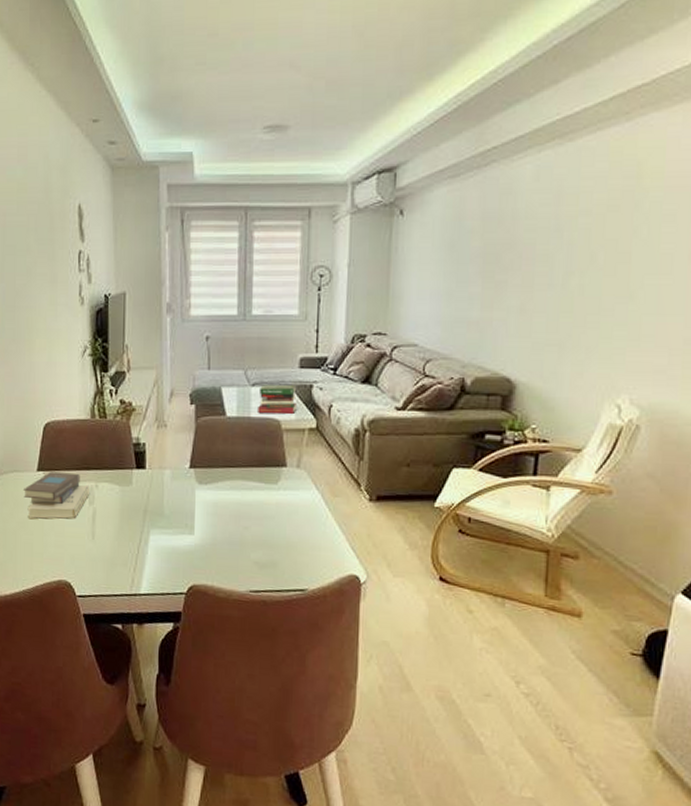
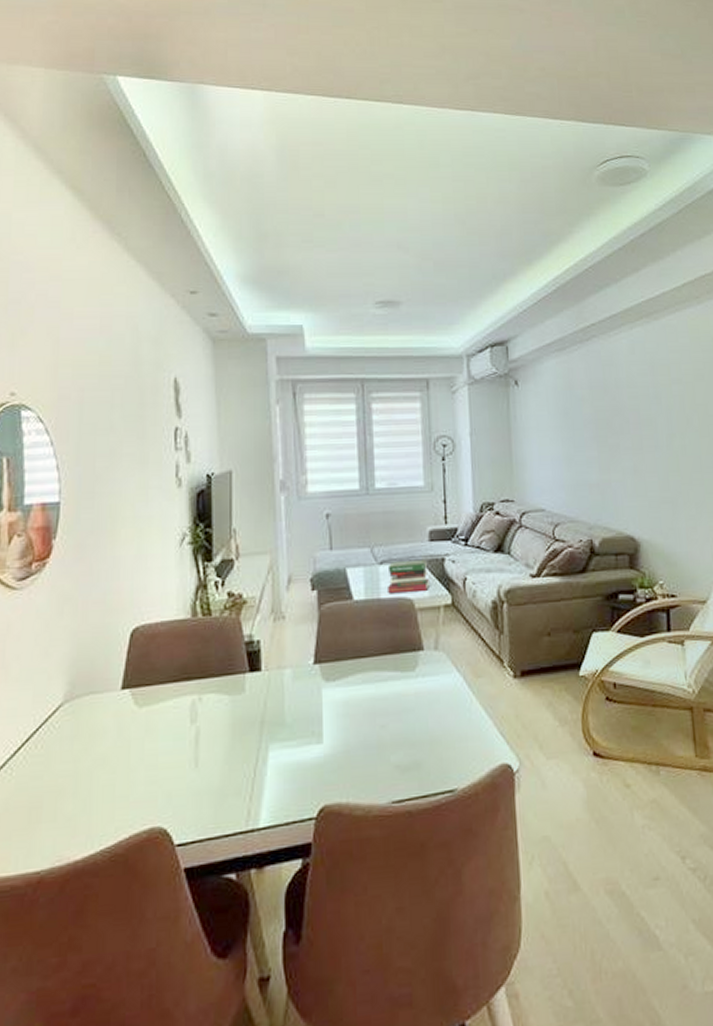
books: present [24,472,90,519] -> none [103,686,192,752]

